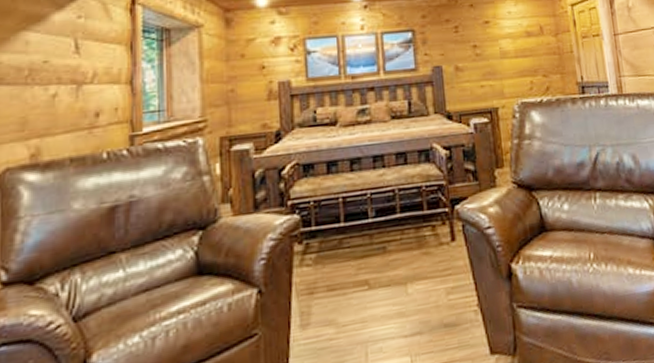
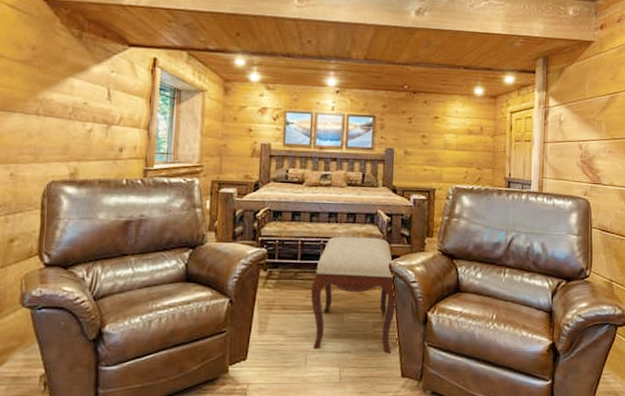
ottoman: none [362,179,473,338] -> present [311,236,396,353]

